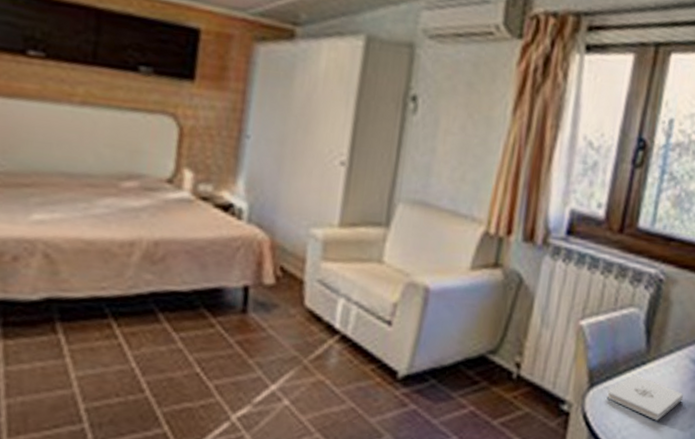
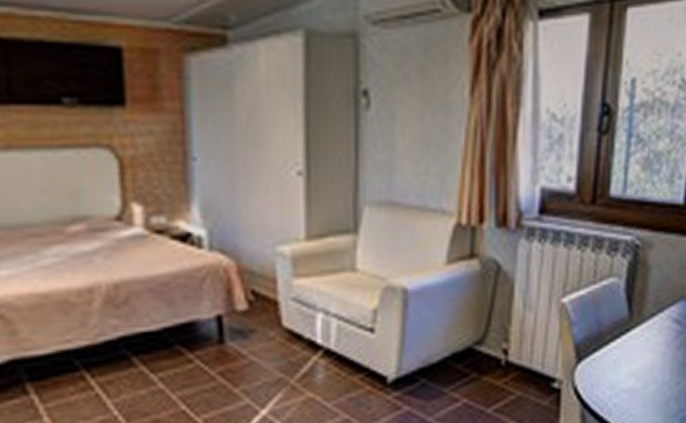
notepad: present [607,375,683,421] -> none [595,343,668,384]

